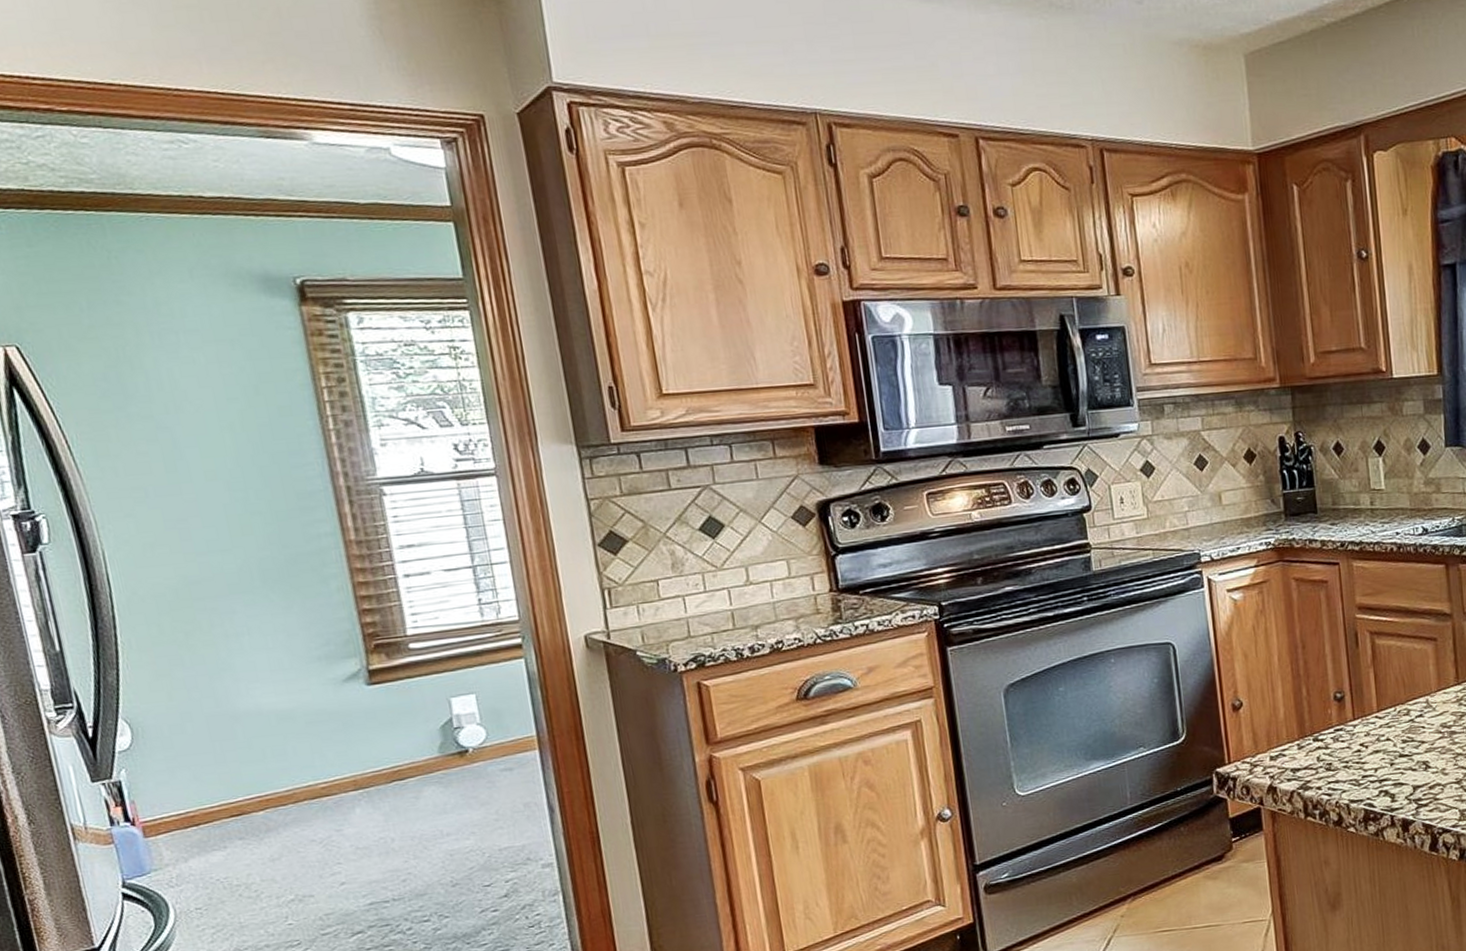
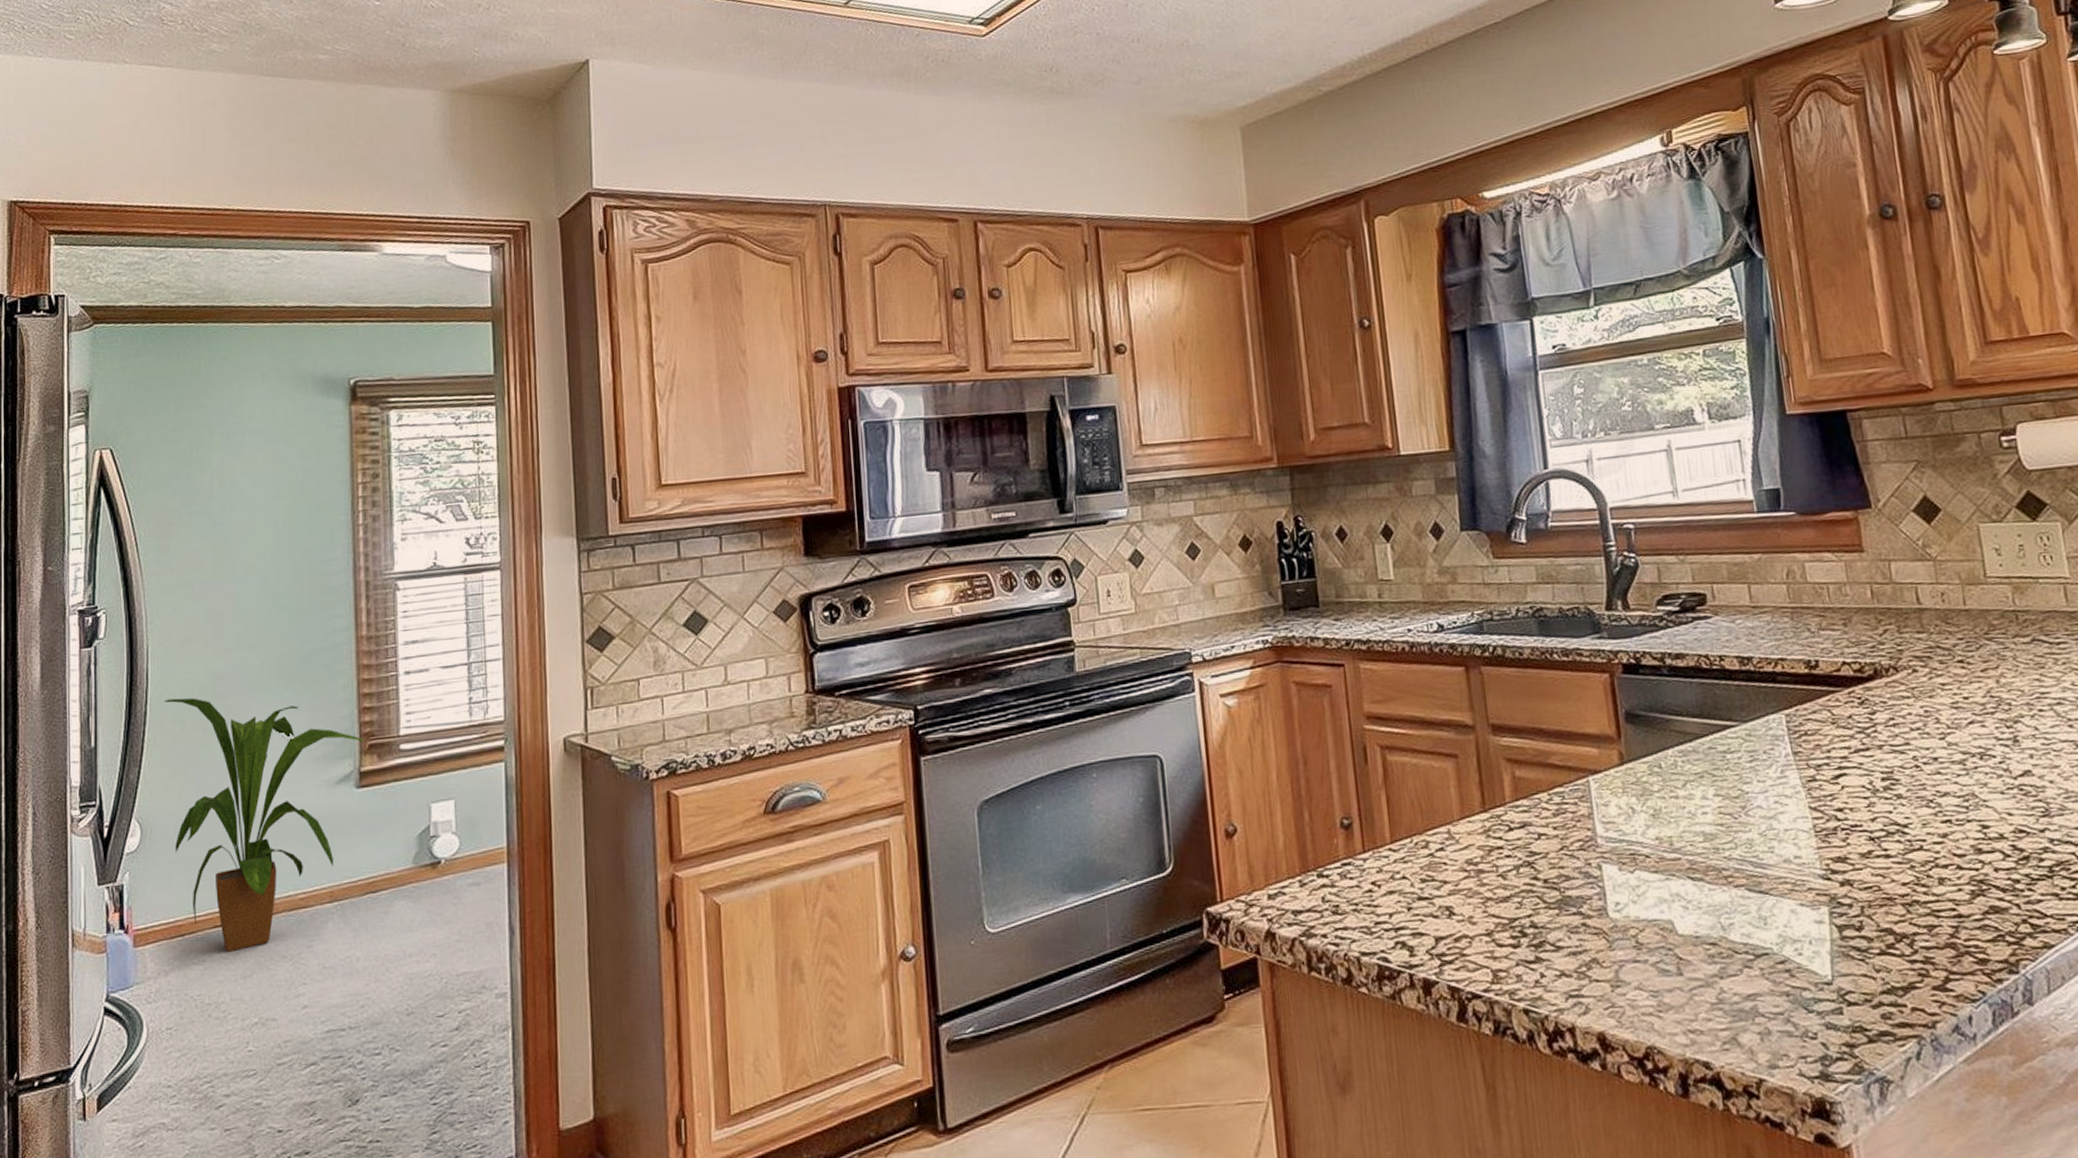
house plant: none [134,602,368,839] -> present [164,698,364,953]

